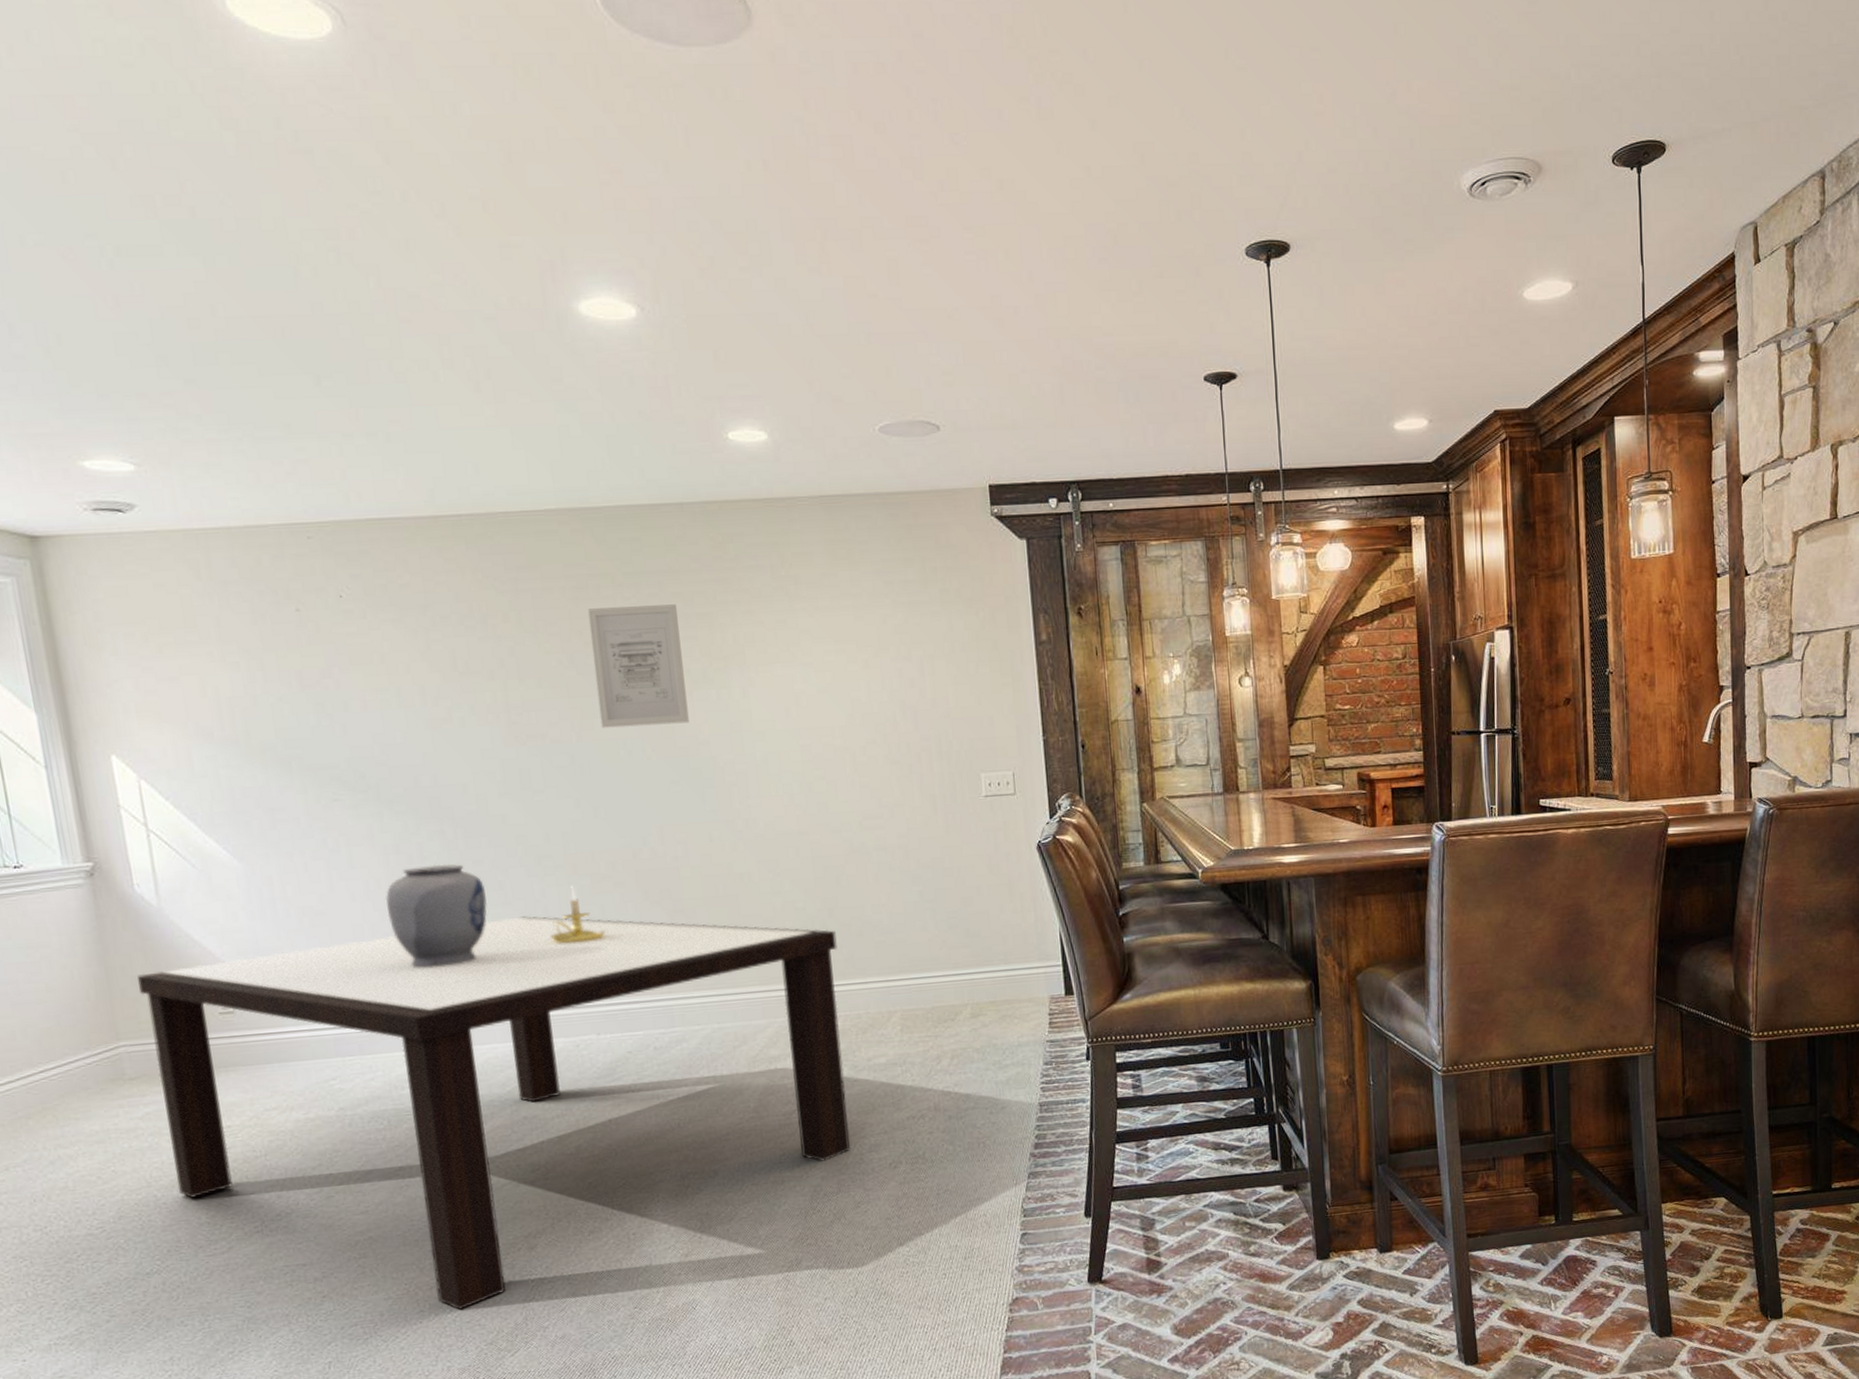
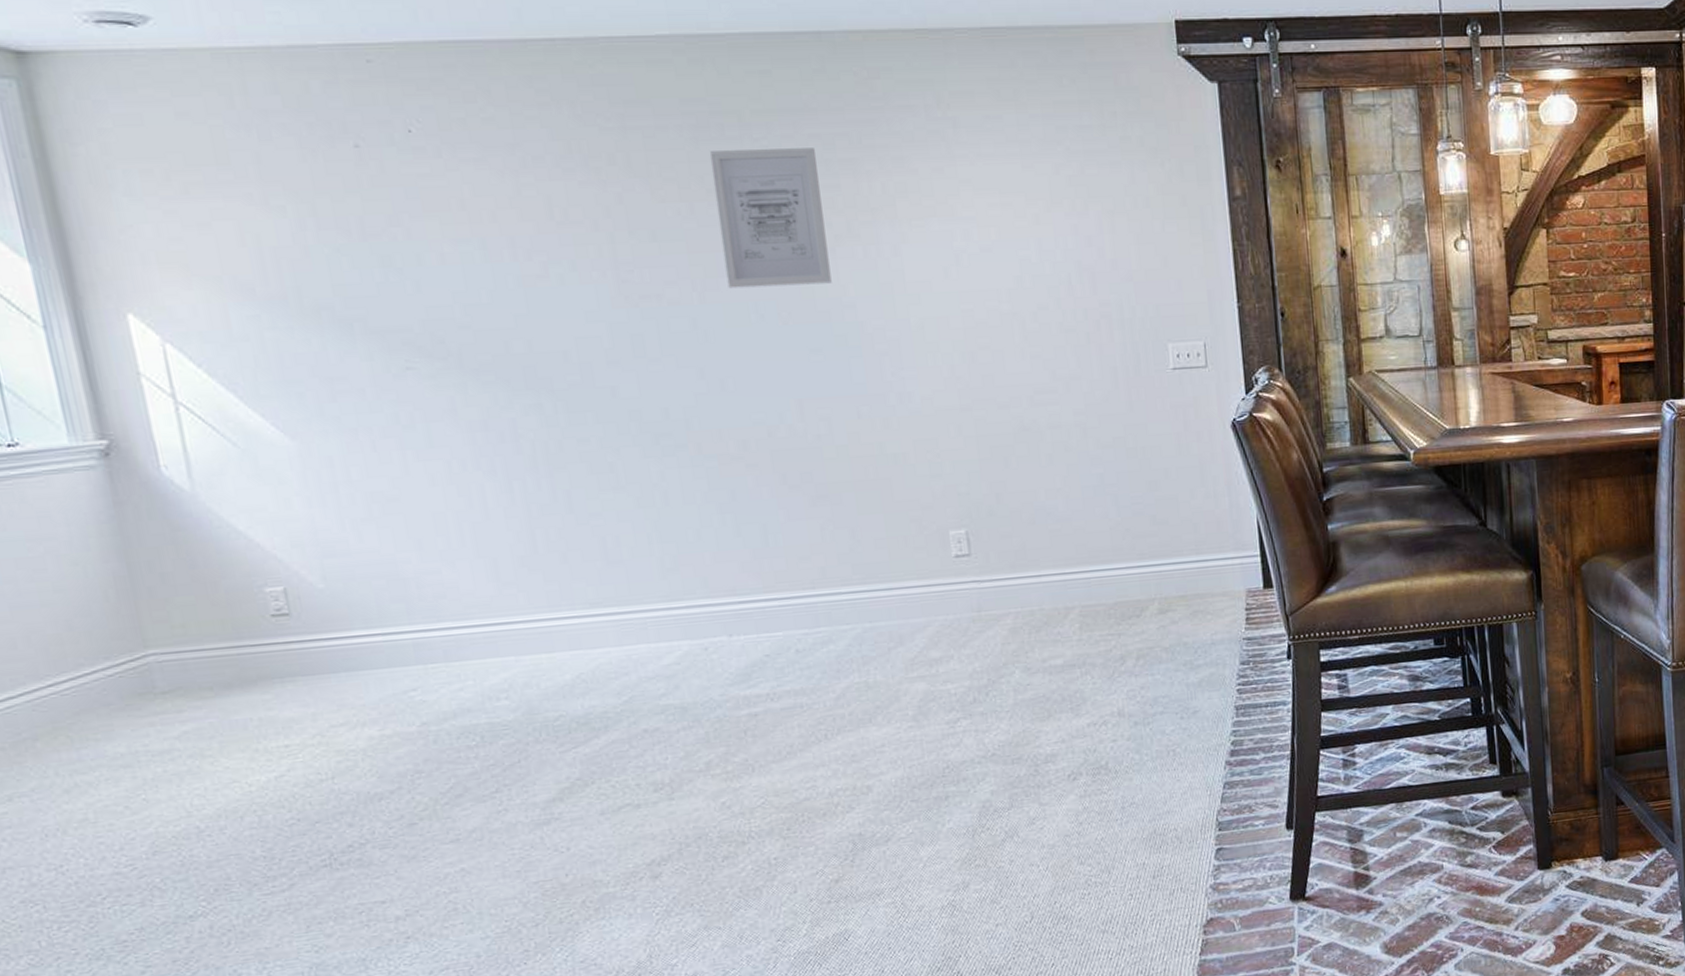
dining table: present [137,916,851,1310] -> none [168,502,1024,948]
vase: present [385,864,487,968] -> none [472,442,596,562]
candle holder: present [550,885,605,944] -> none [671,467,737,534]

